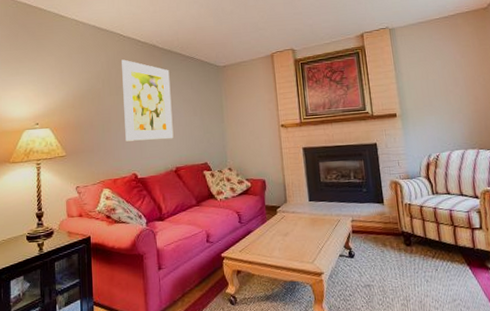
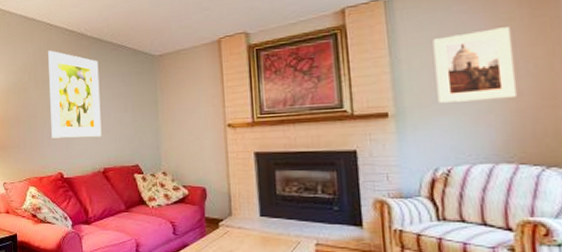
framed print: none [422,51,475,106] -> present [433,27,518,103]

